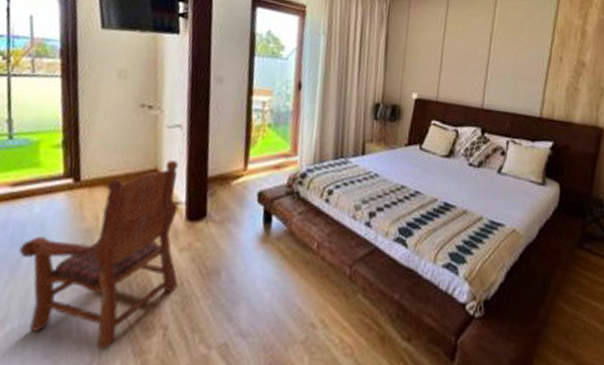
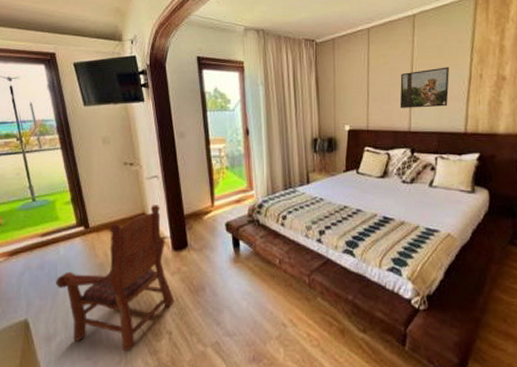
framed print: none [474,43,530,87] -> present [400,67,450,108]

